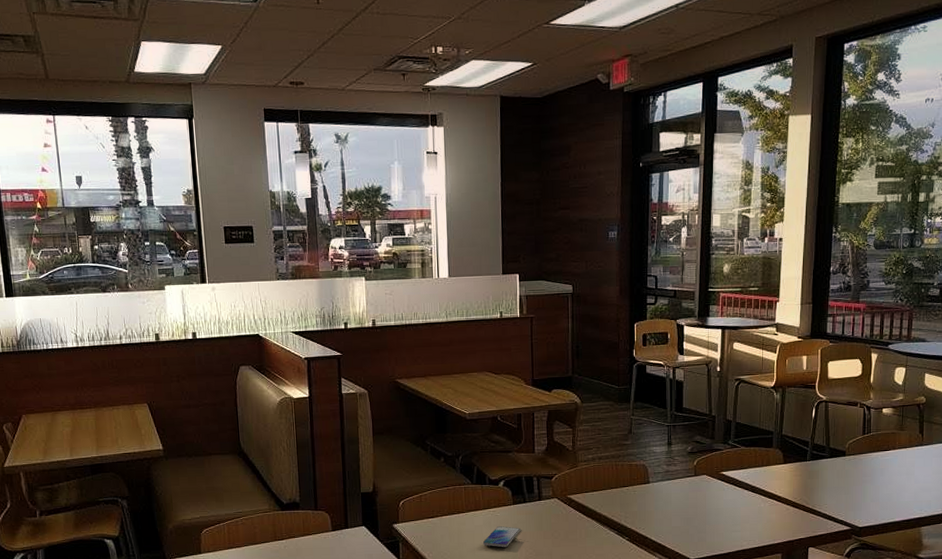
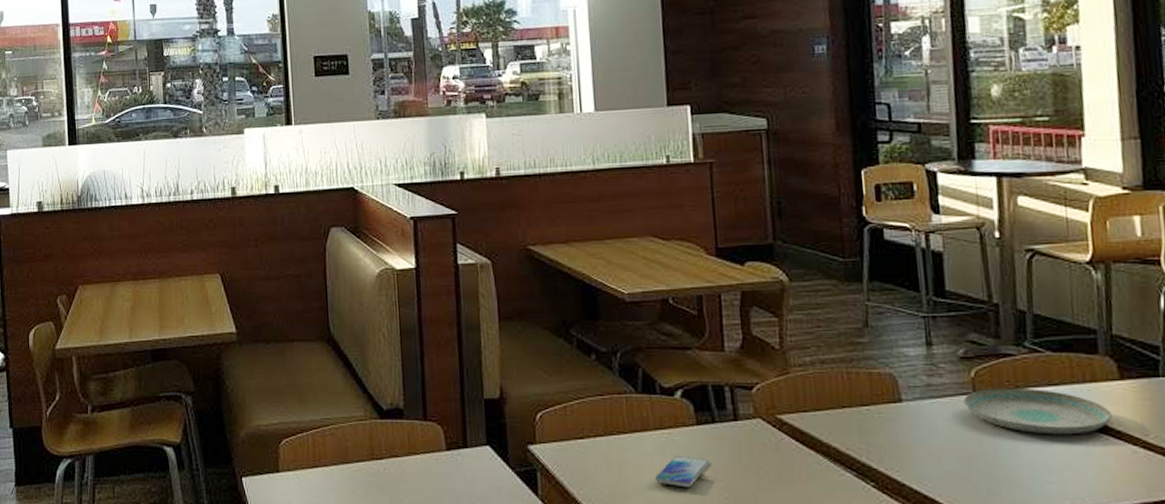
plate: none [688,471,777,501] -> present [963,387,1112,435]

